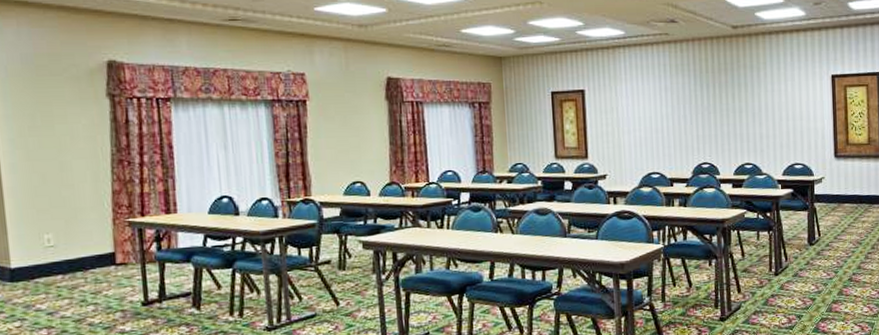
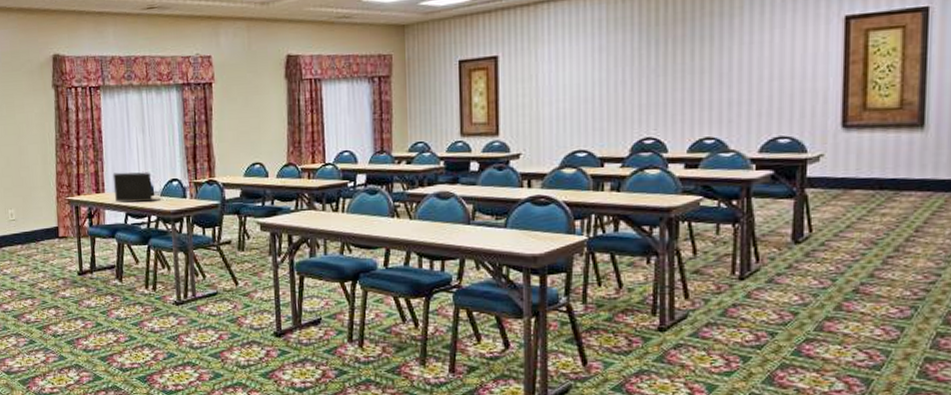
laptop: none [187,191,249,224] -> present [112,172,162,203]

